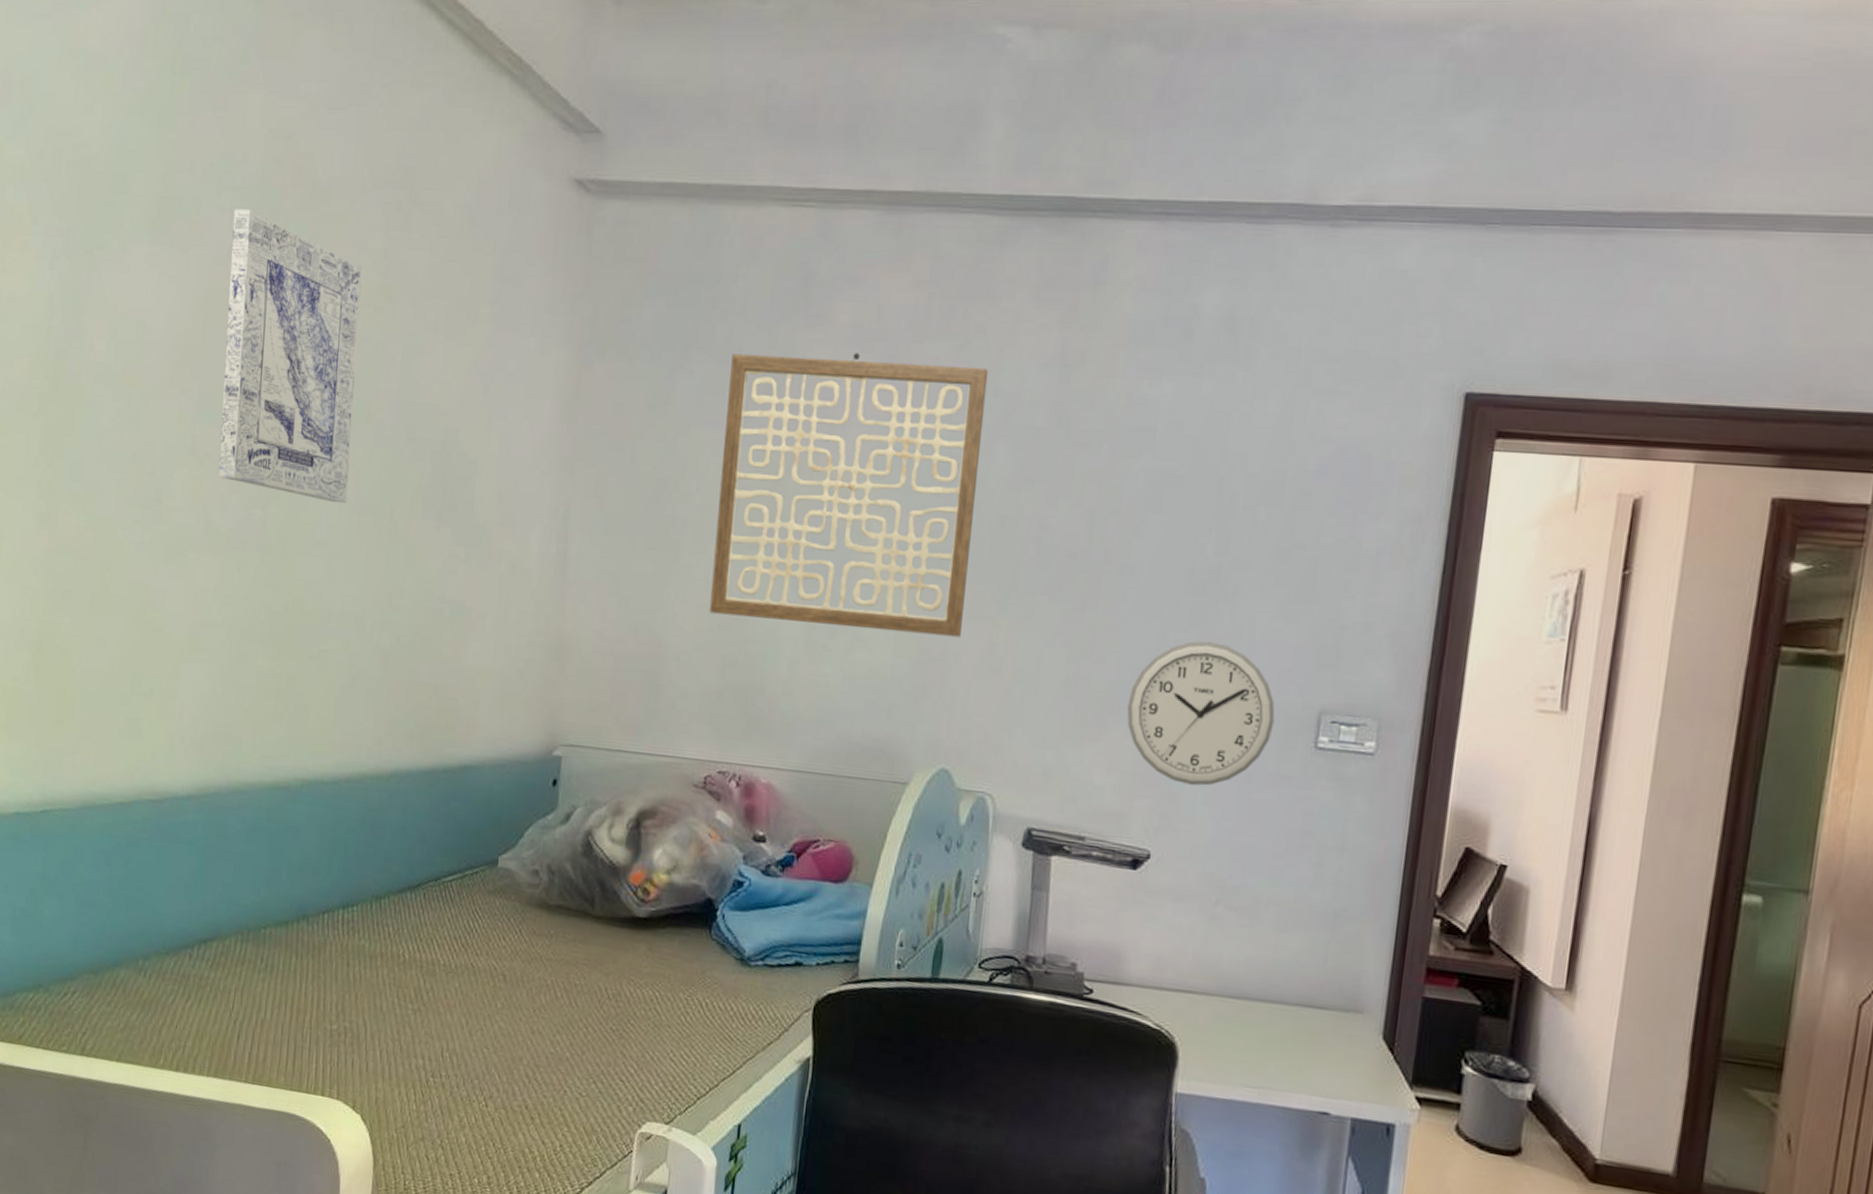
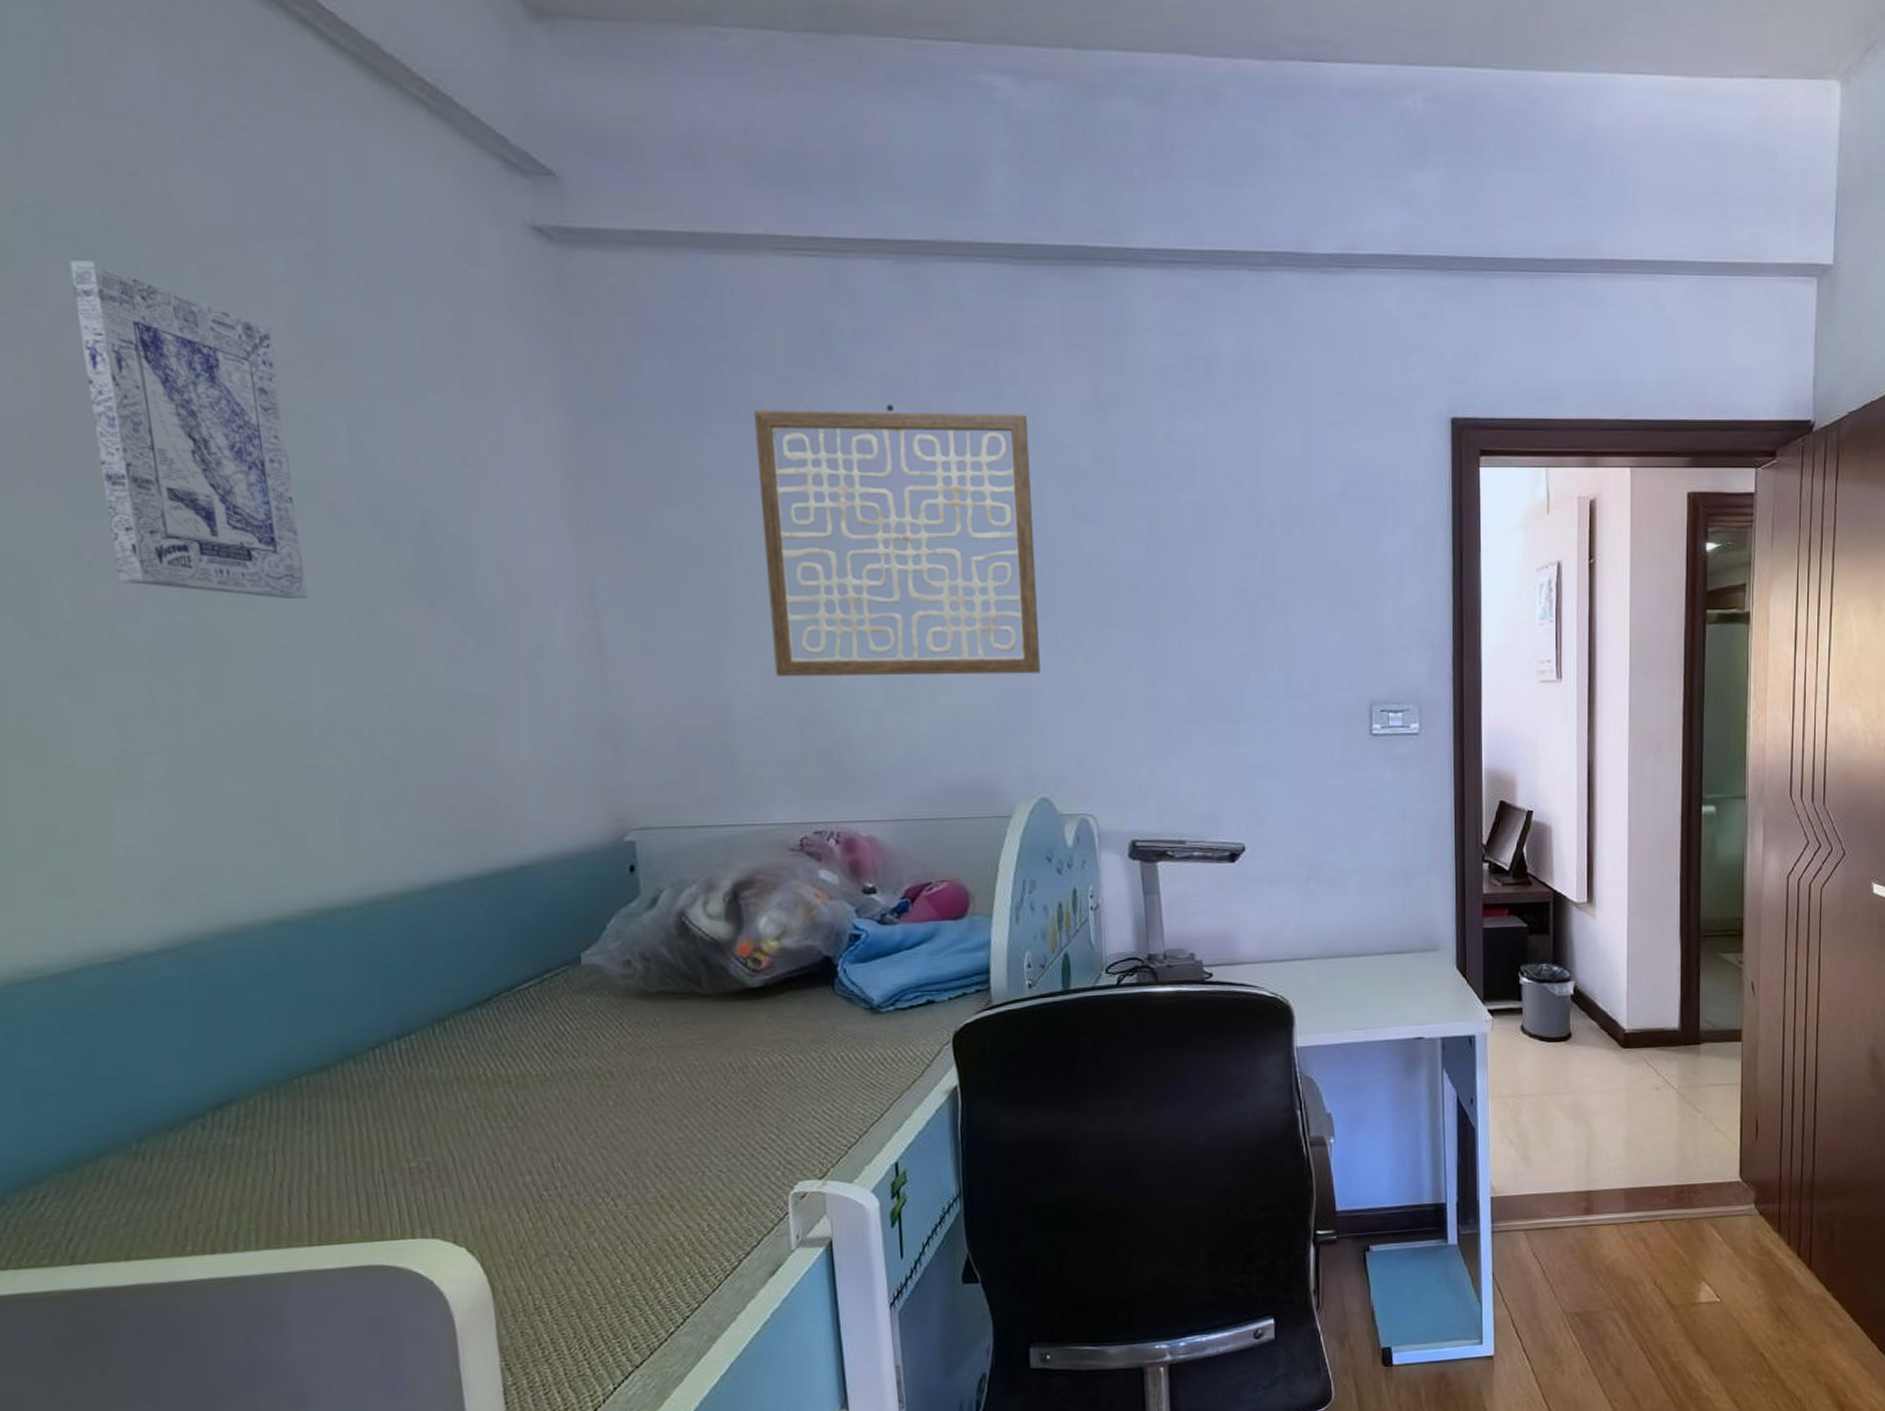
wall clock: present [1127,641,1275,786] -> none [1205,653,1334,781]

